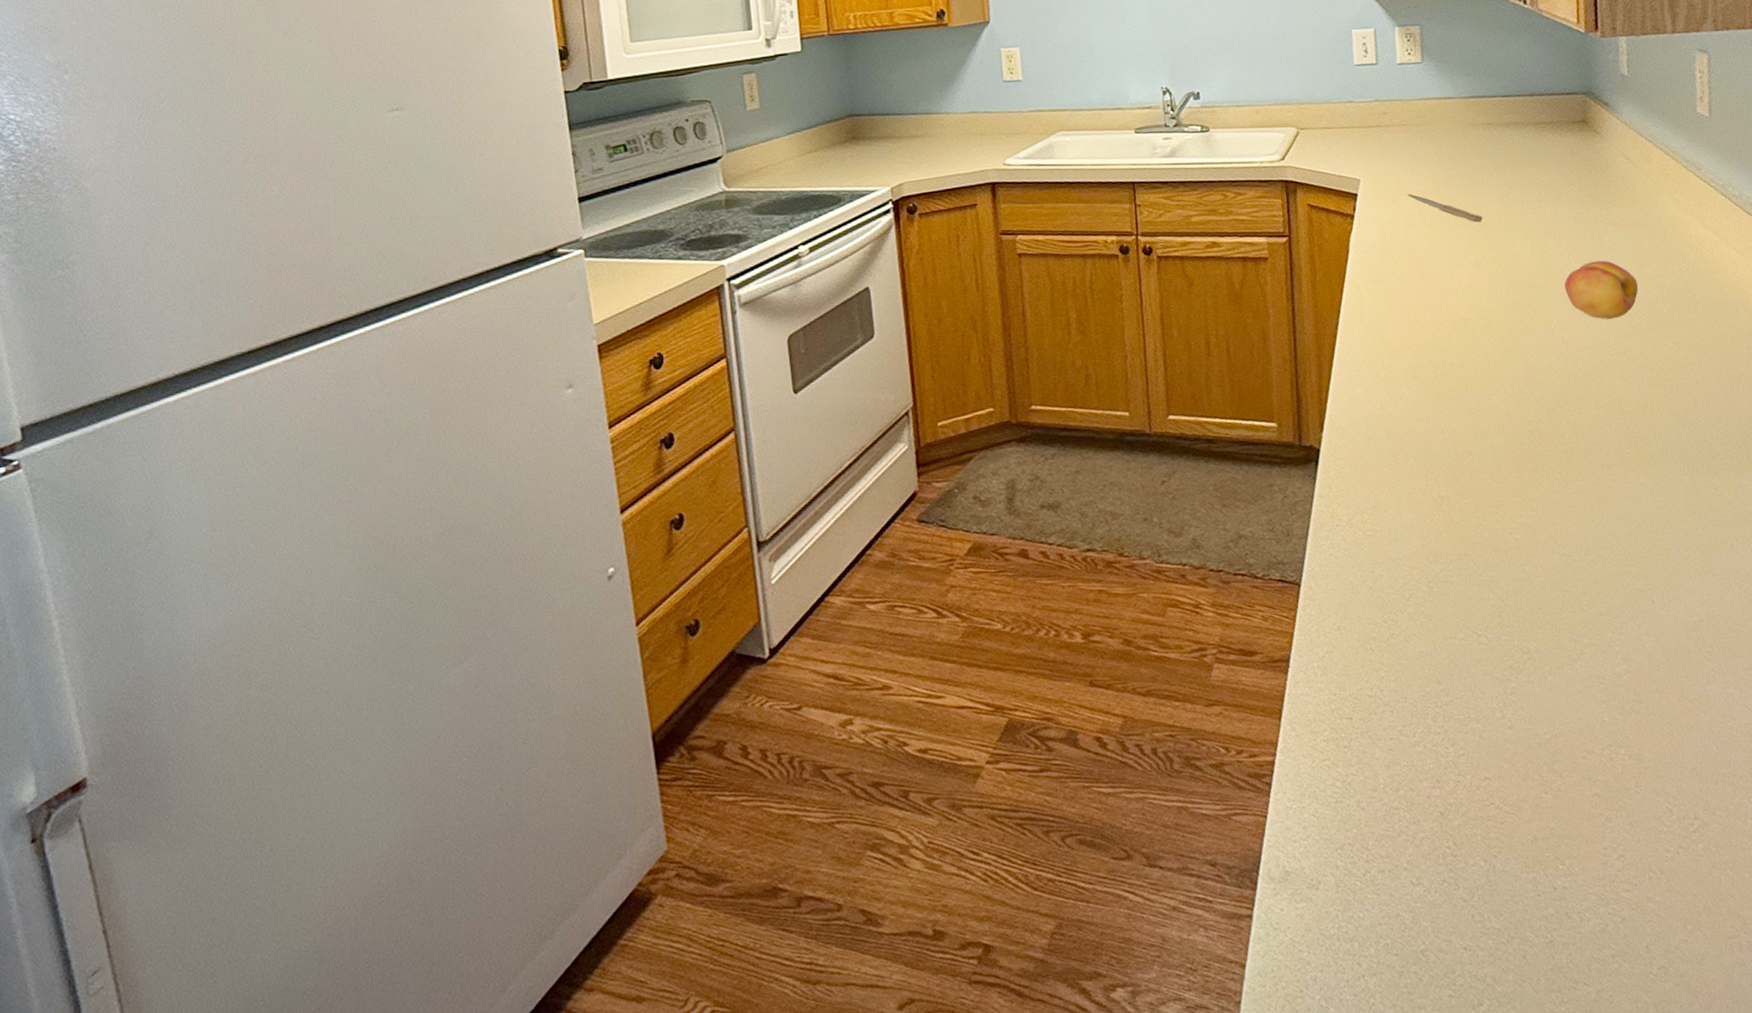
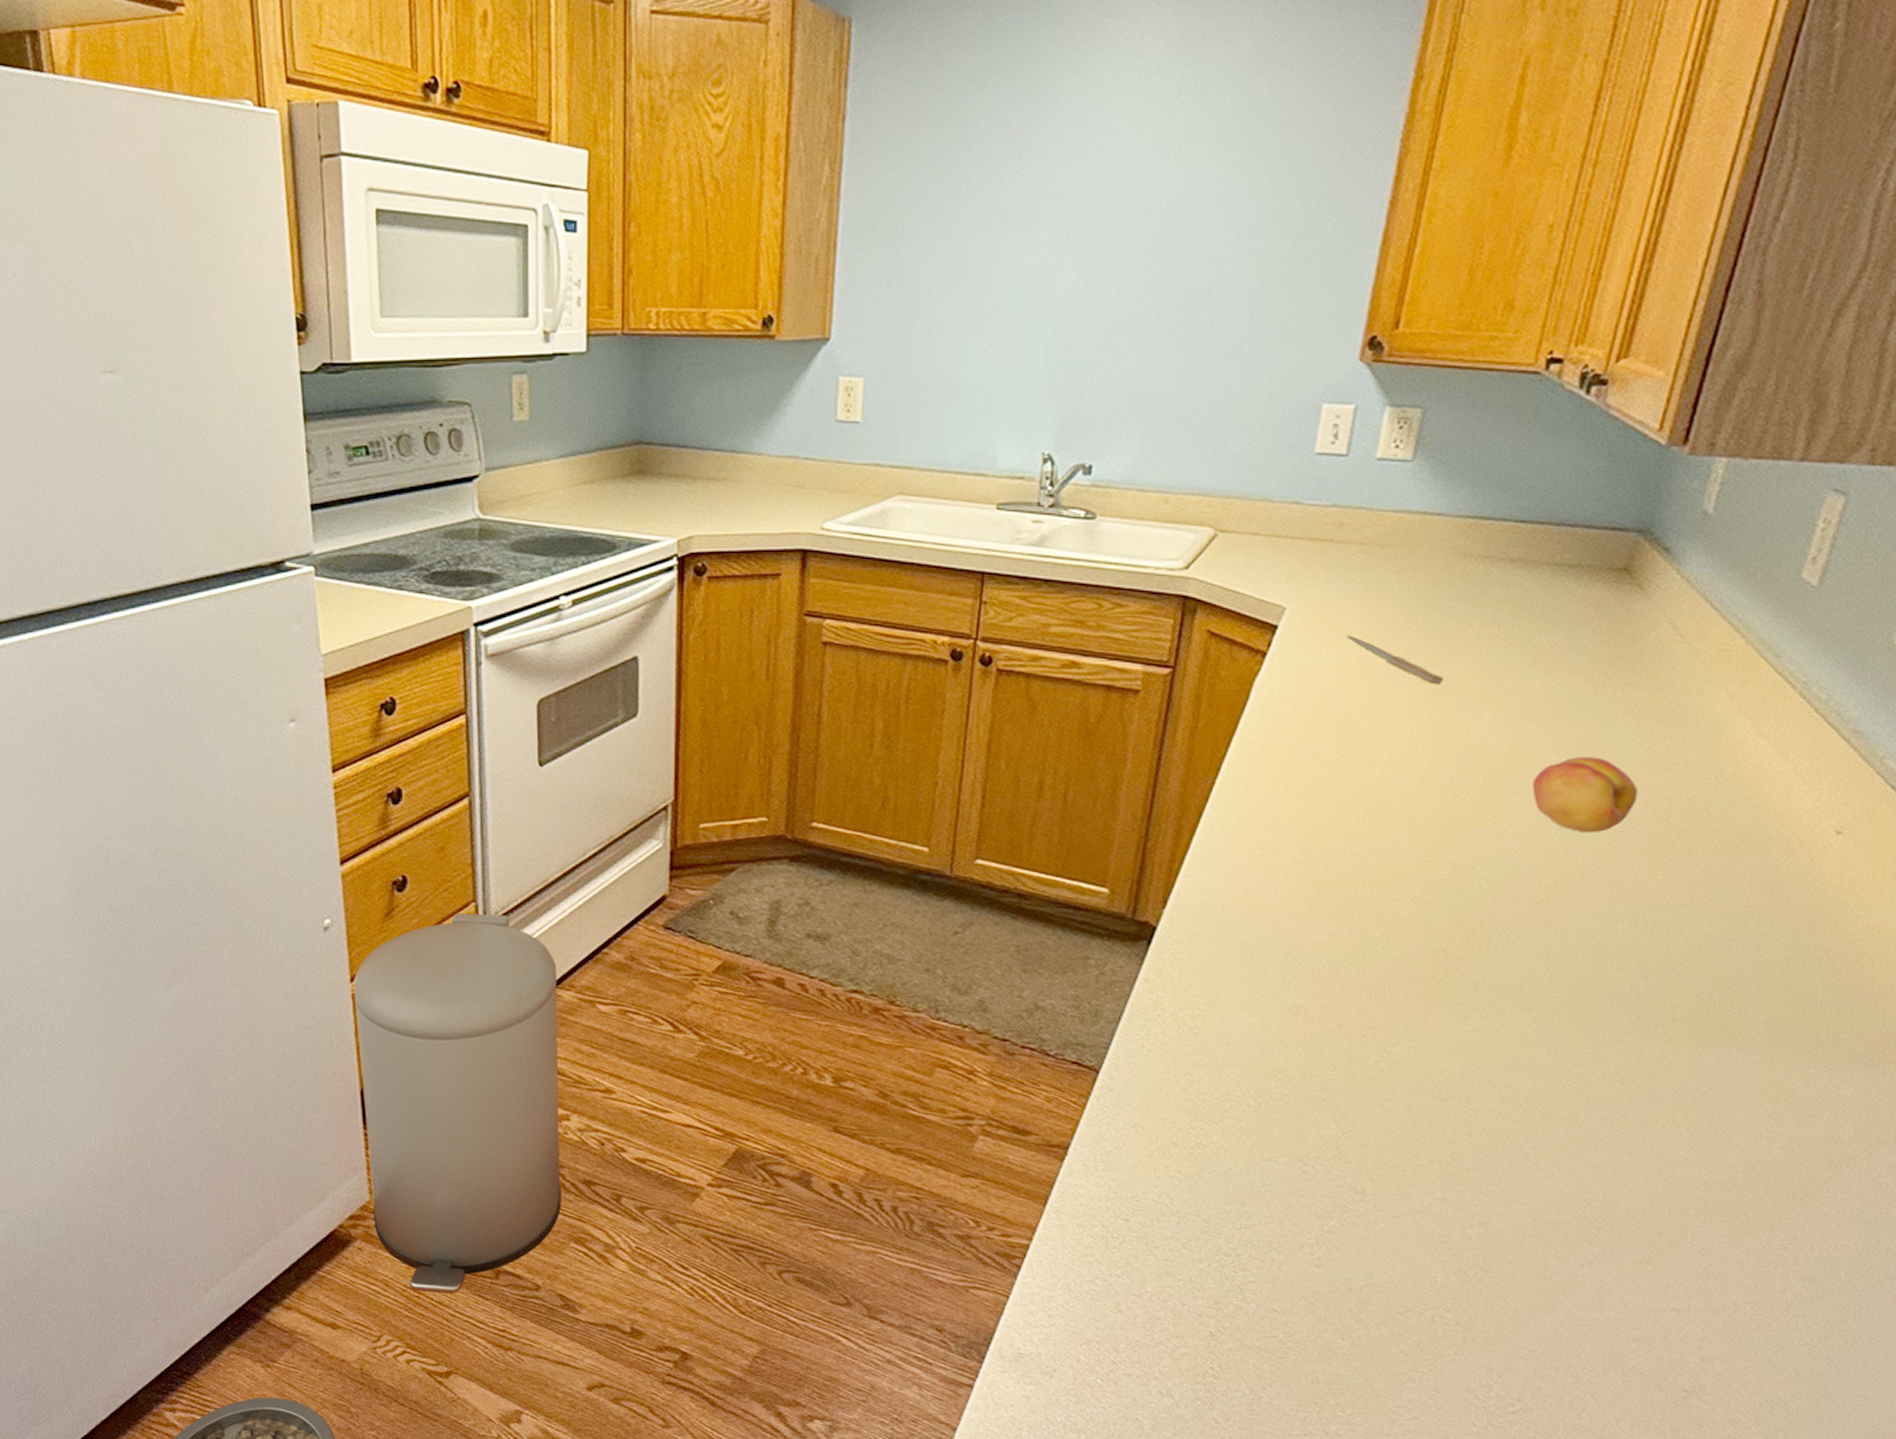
pedal bin: none [639,534,854,940] -> present [353,913,561,1294]

